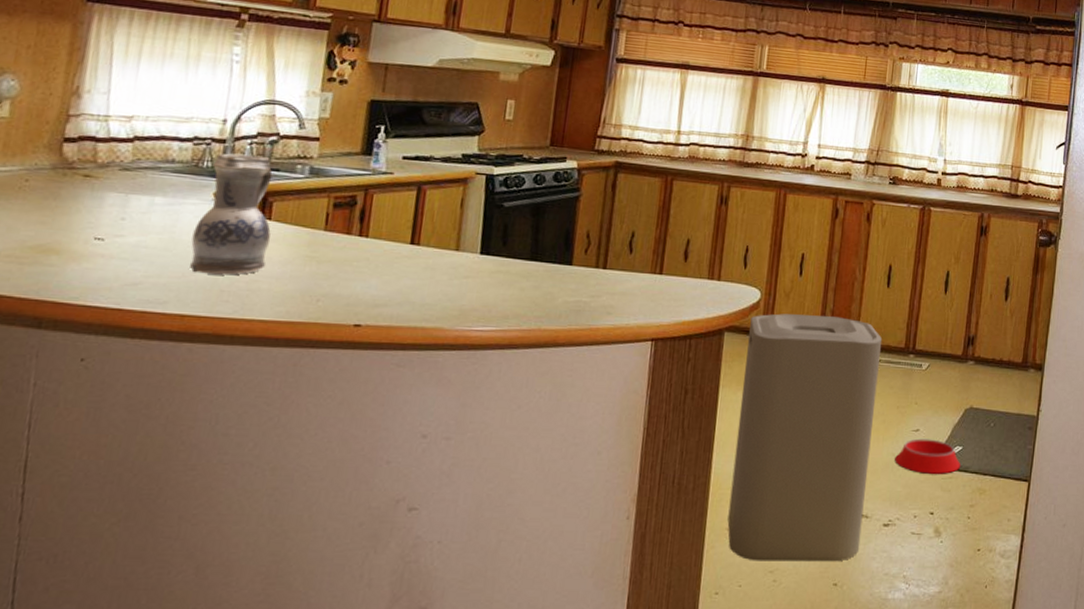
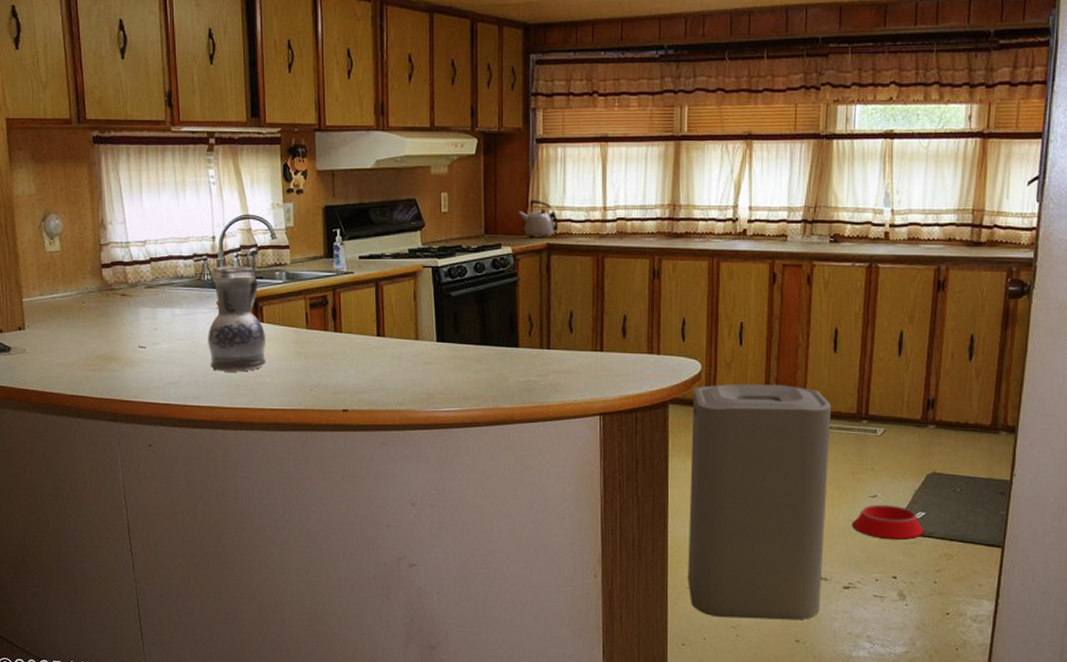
kettle: none [588,116,630,155] -> present [518,200,559,237]

